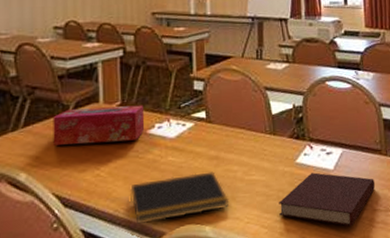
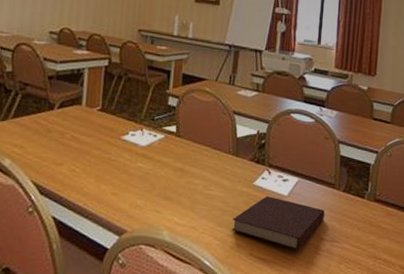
tissue box: present [53,105,145,145] -> none [37,108,122,143]
notepad: present [130,171,230,224] -> none [99,181,188,220]

